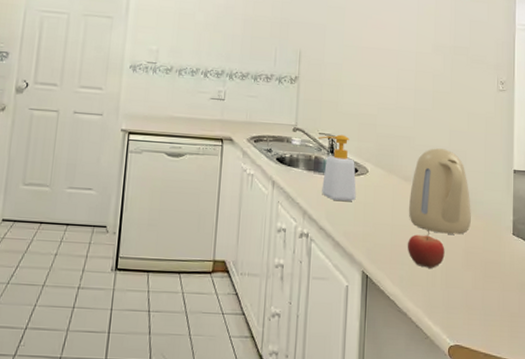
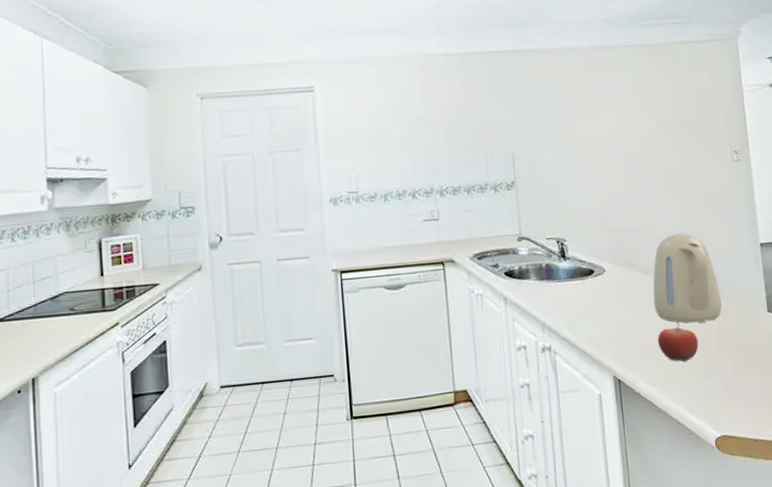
soap bottle: present [318,134,356,201] -> none [546,236,596,307]

